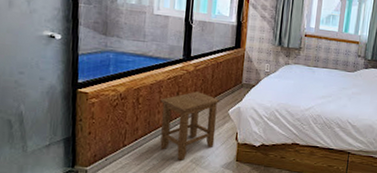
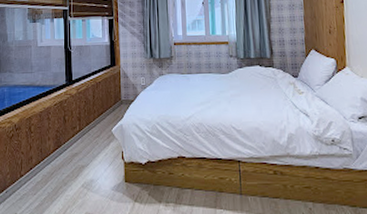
stool: present [160,91,220,161] -> none [49,114,103,186]

